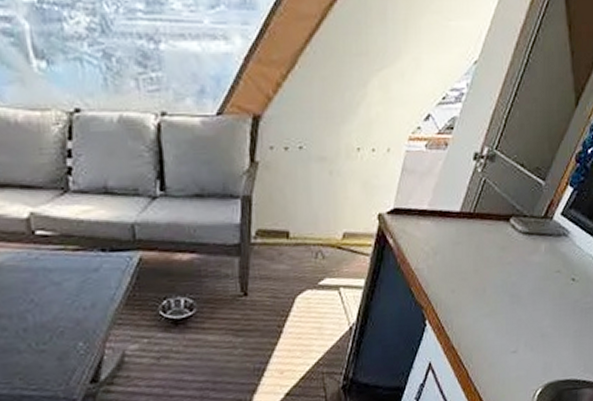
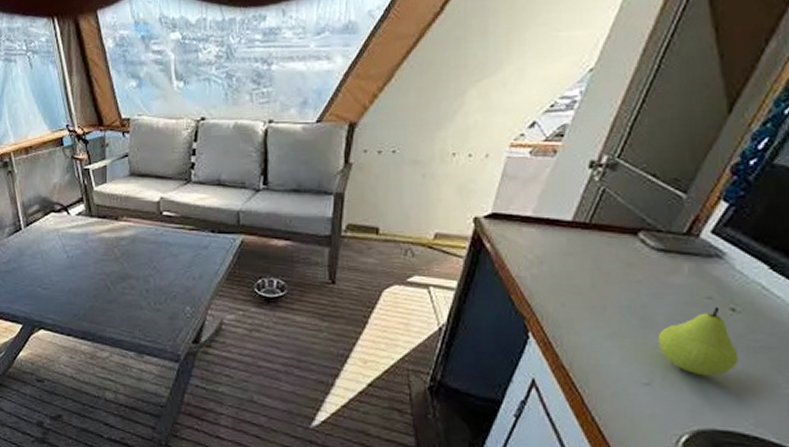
fruit: none [522,278,576,338] -> present [657,306,739,377]

